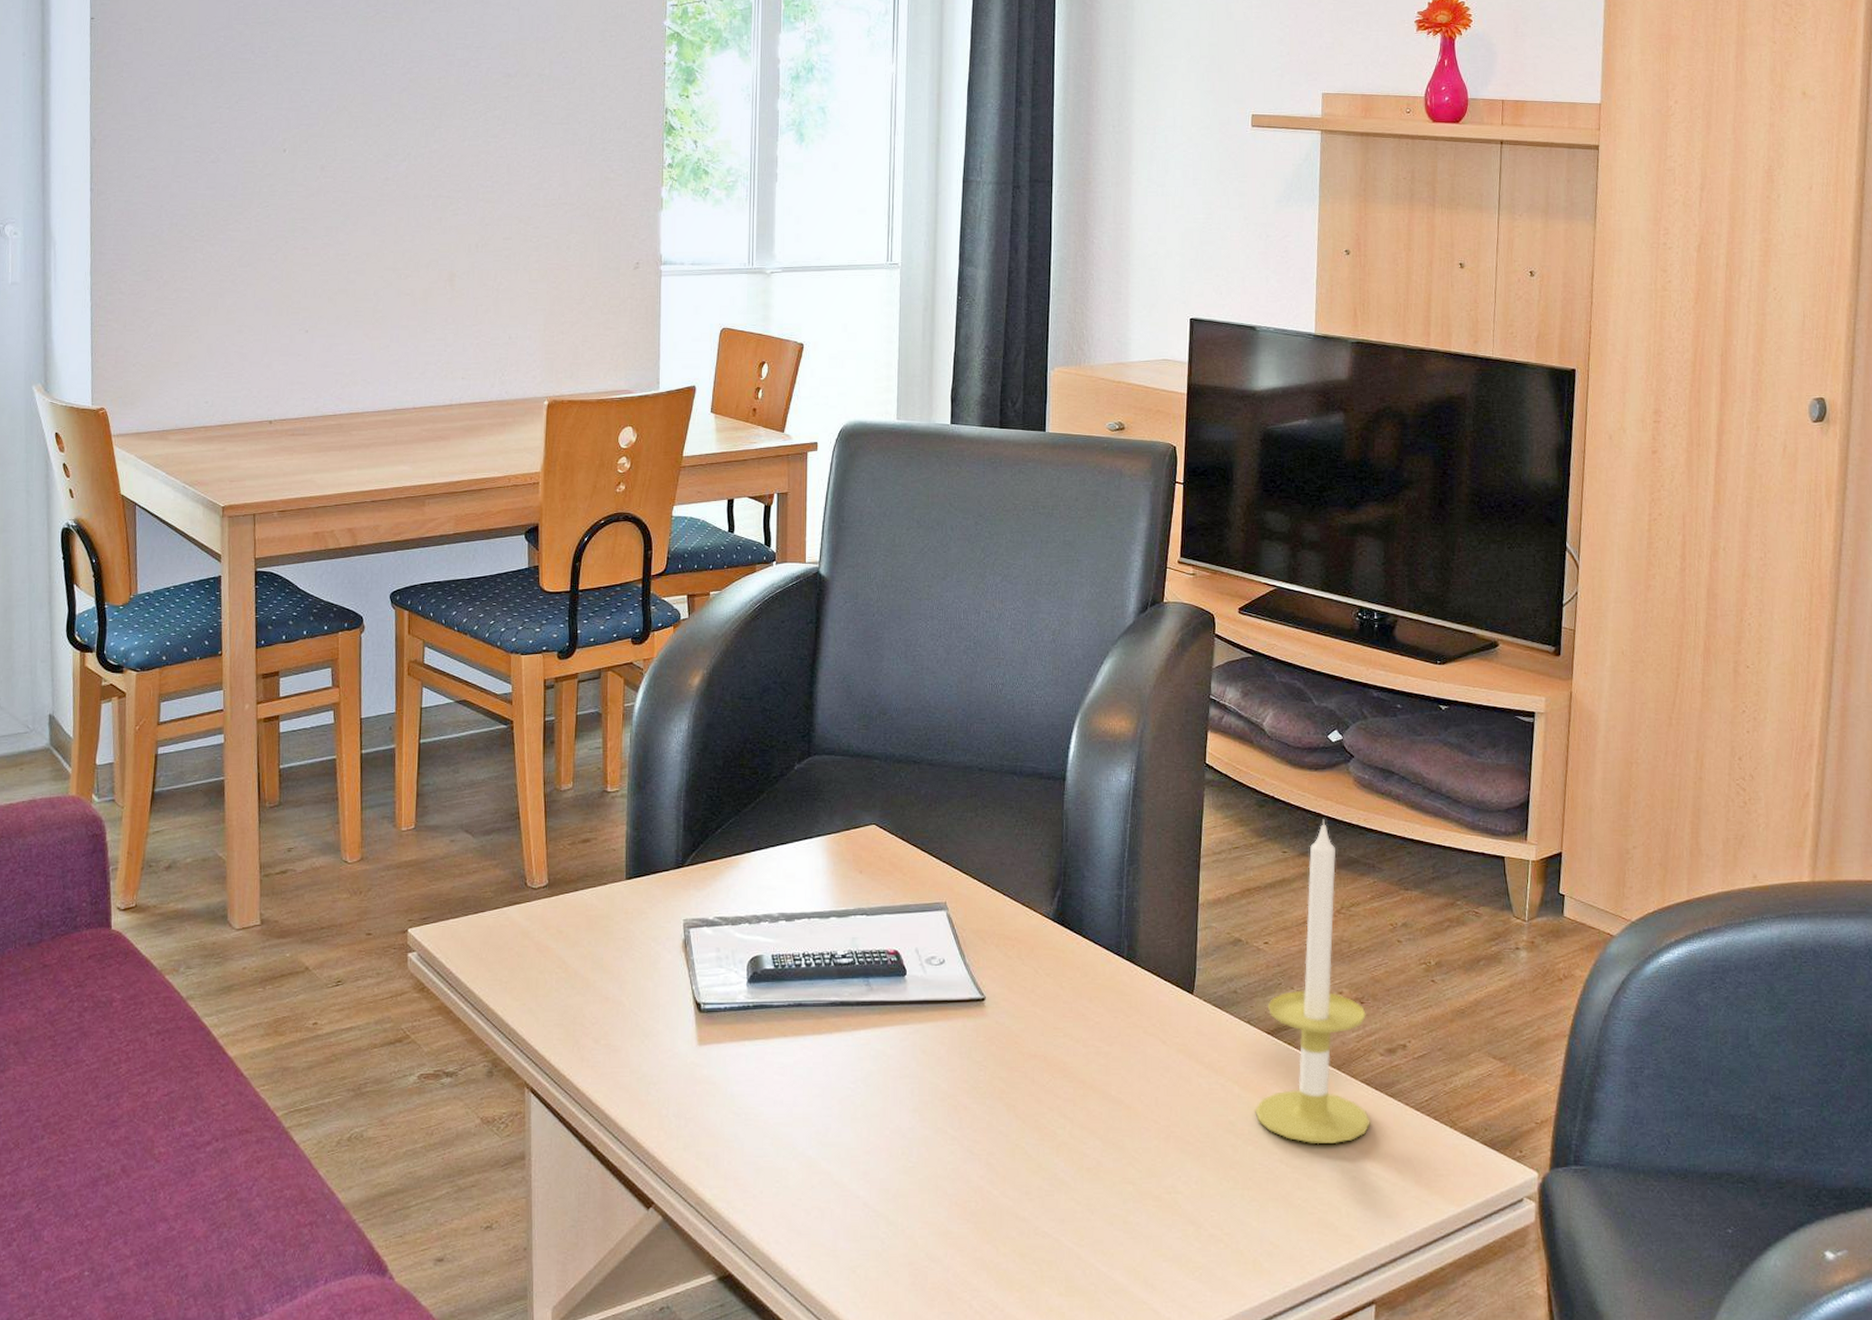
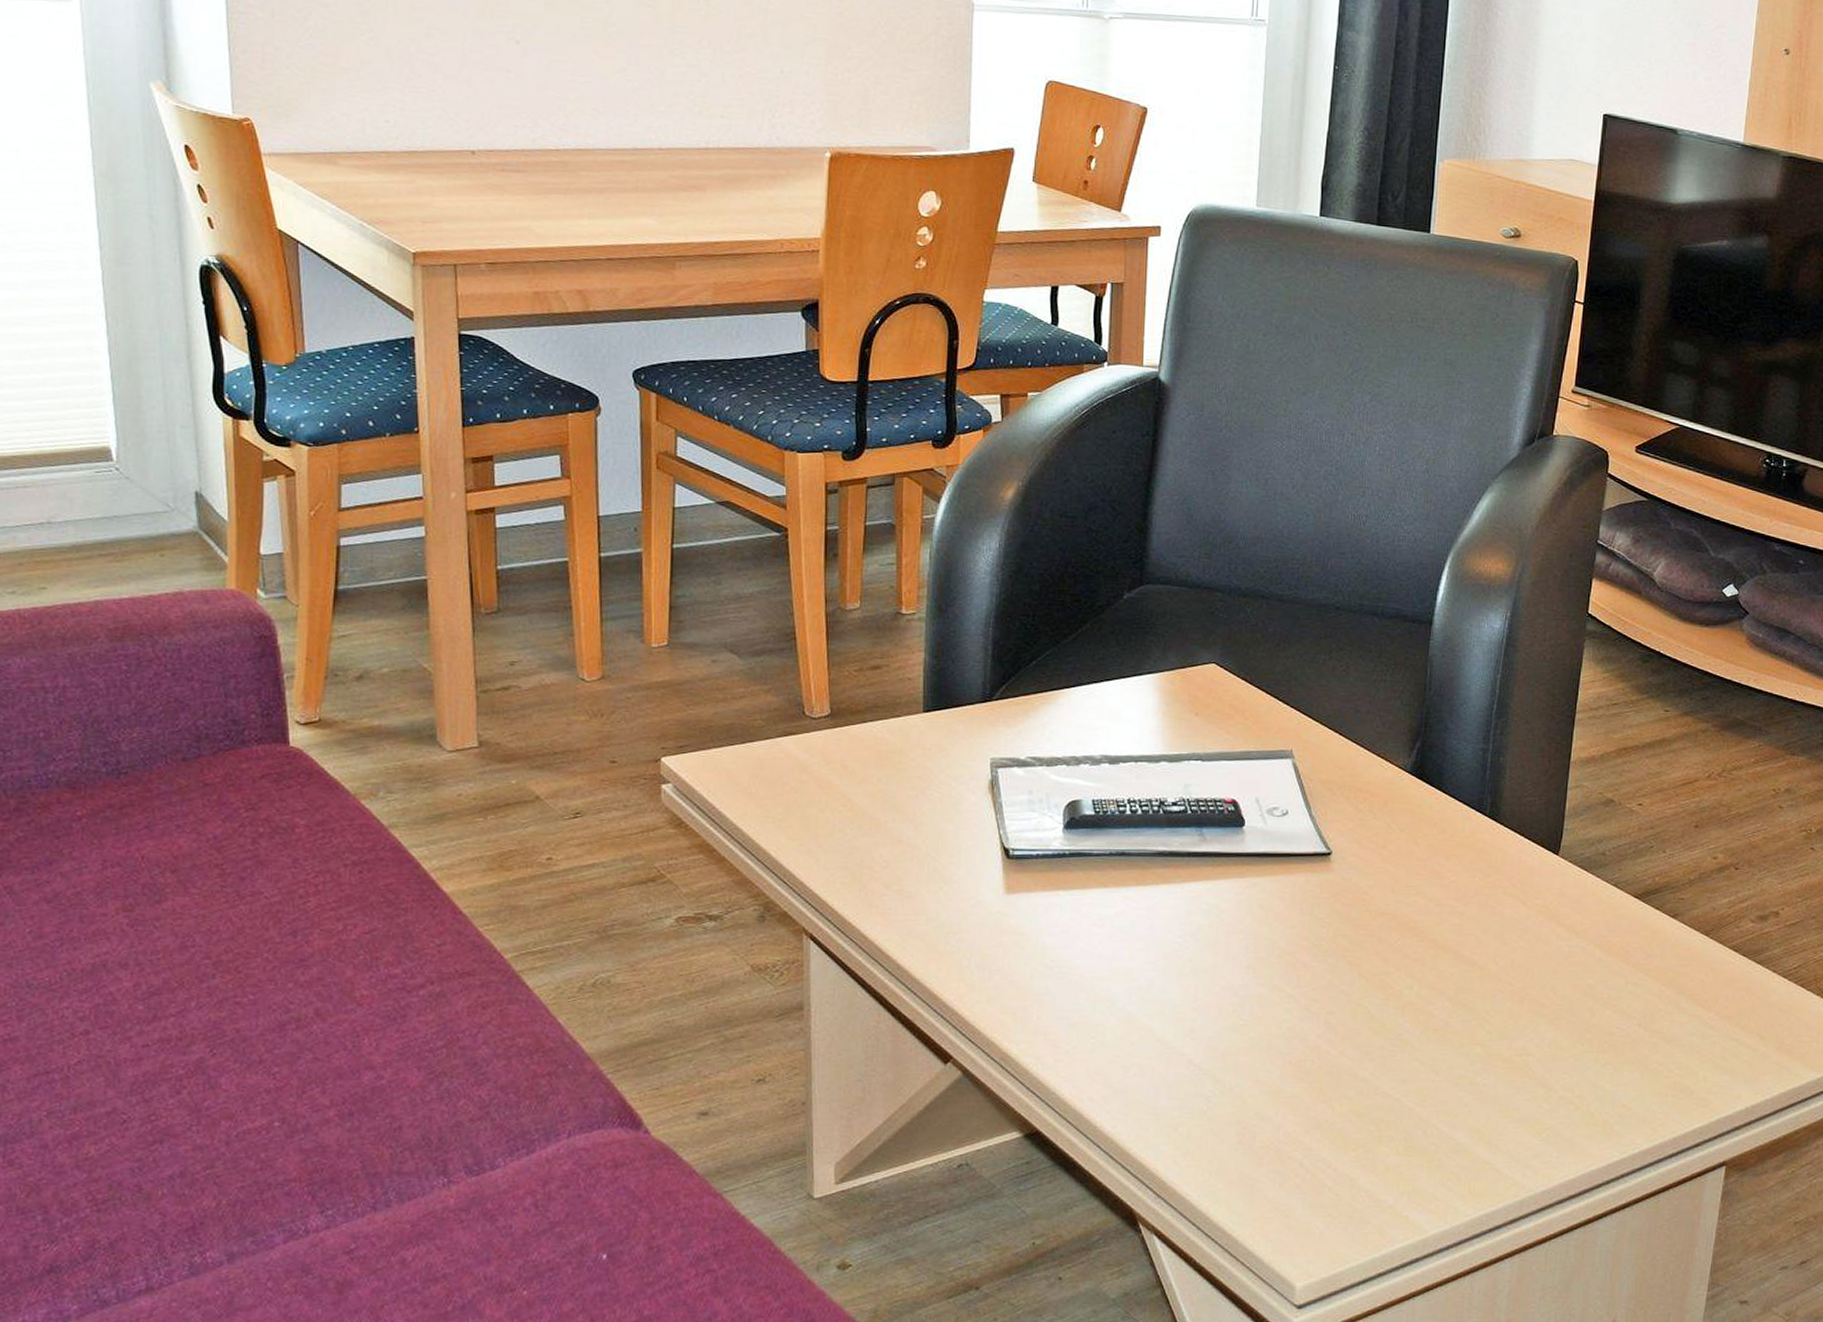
candle: present [1255,819,1370,1145] -> none [1616,678,1740,1010]

